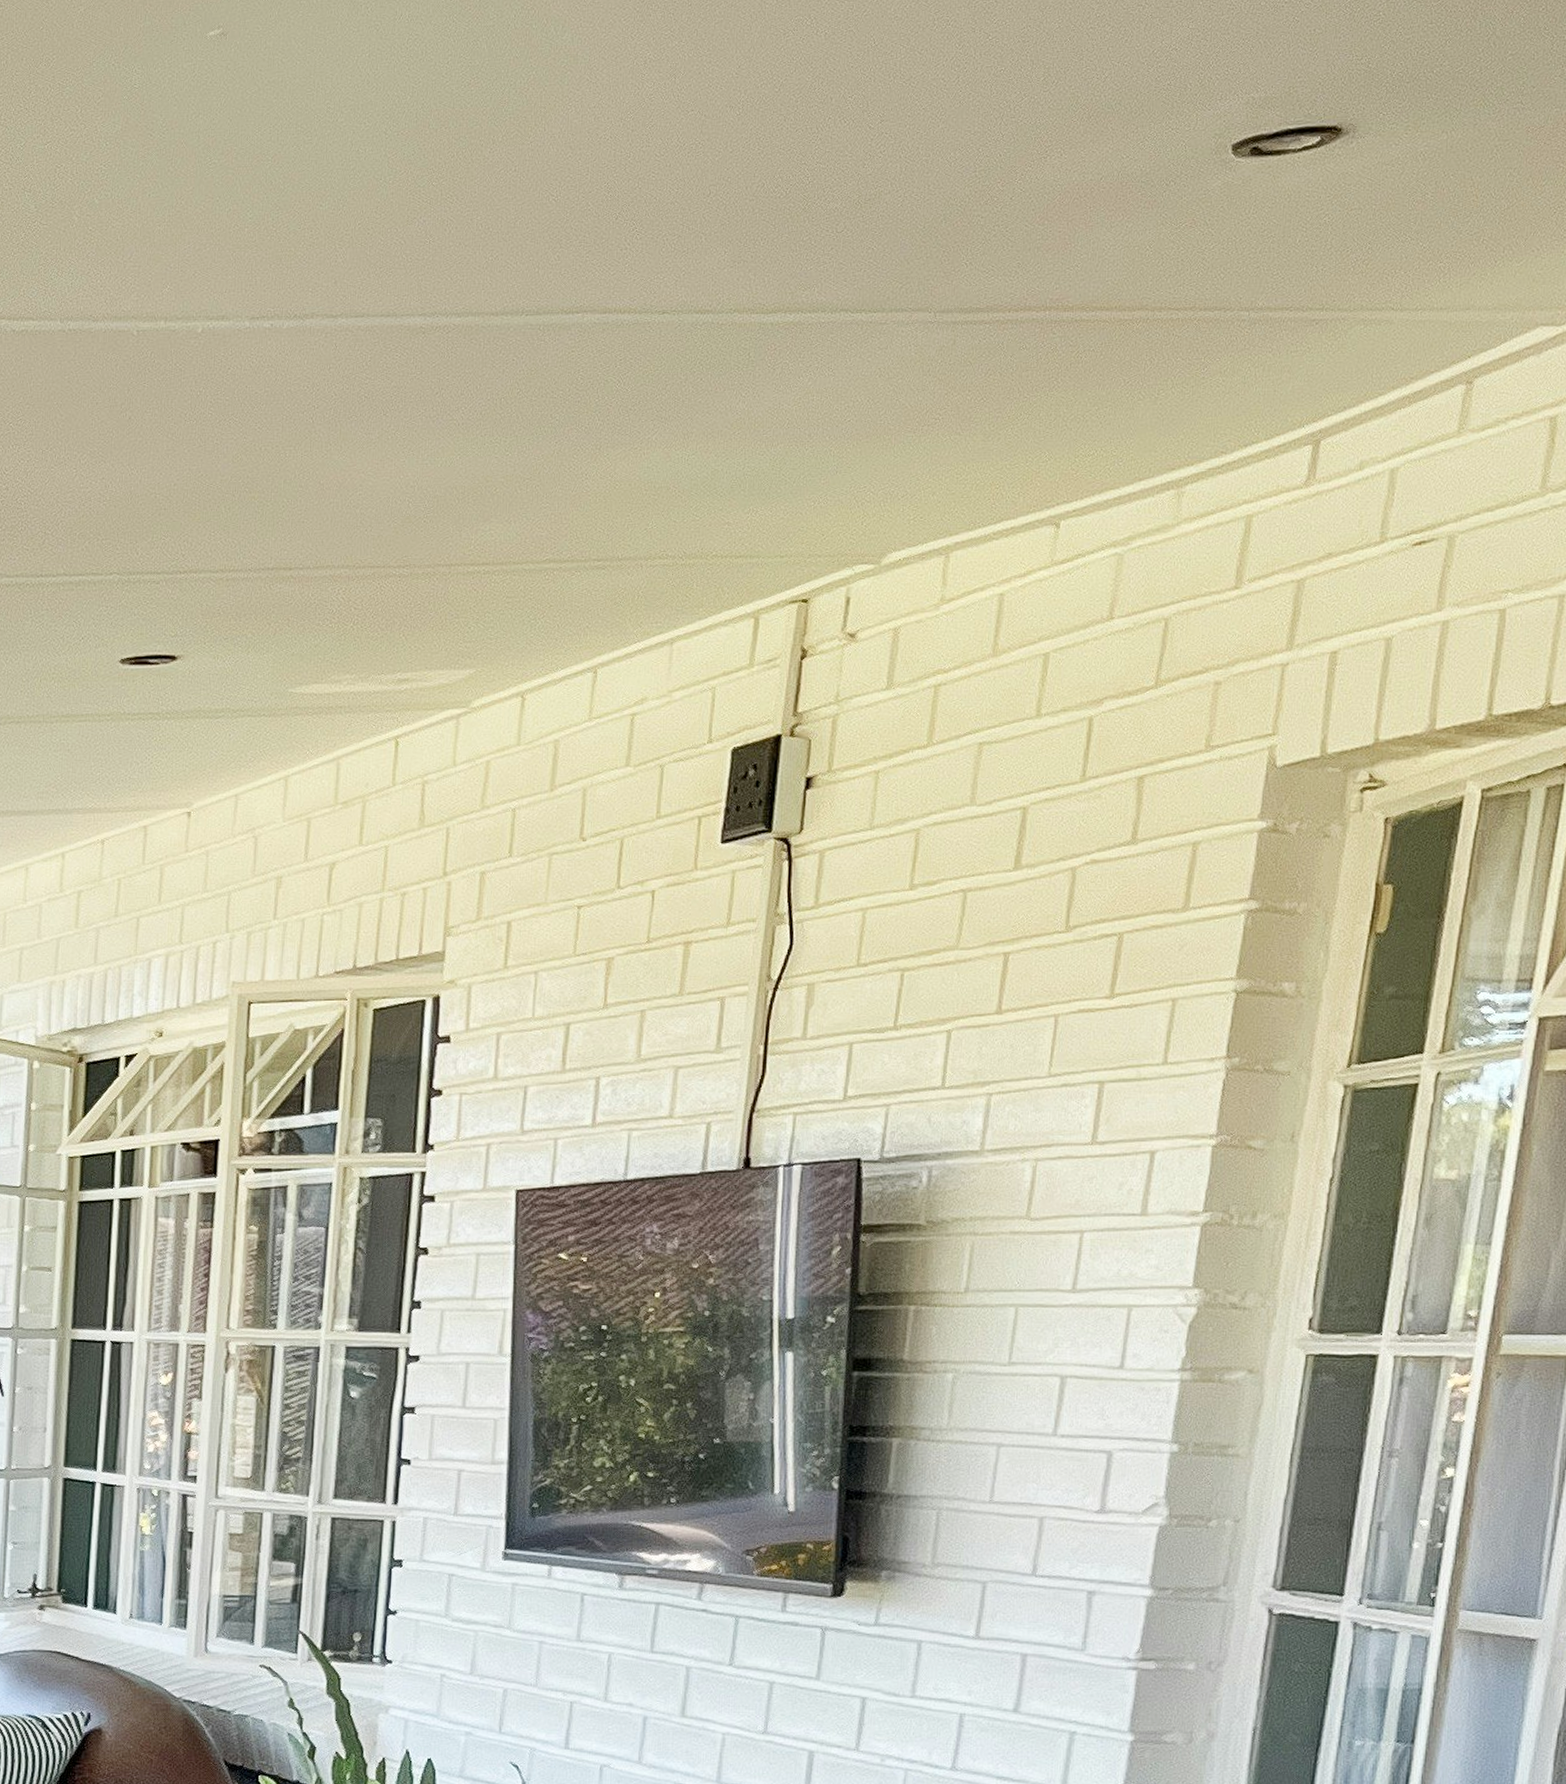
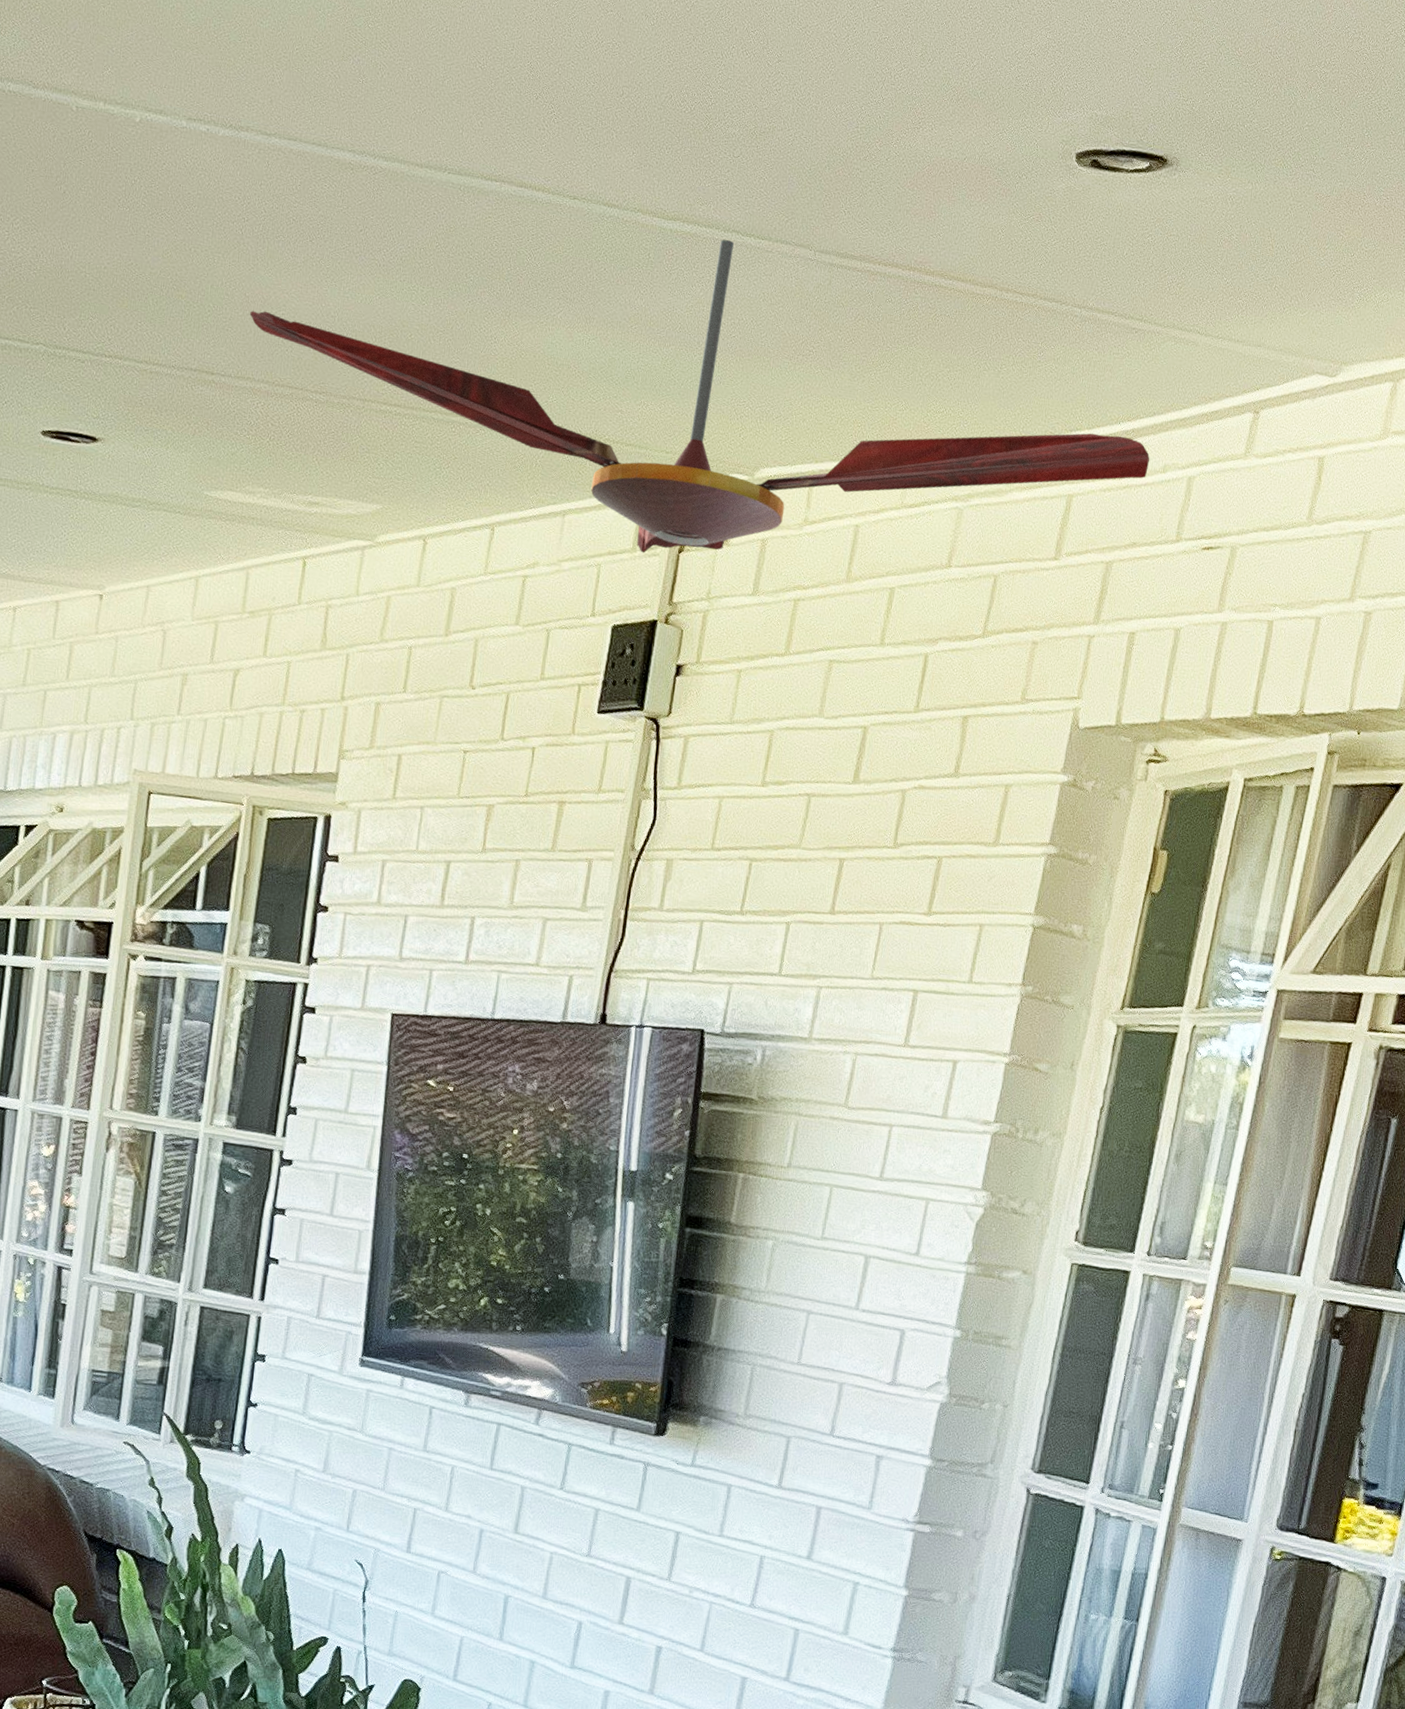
ceiling fan: none [325,321,1343,667] -> present [249,239,1150,553]

